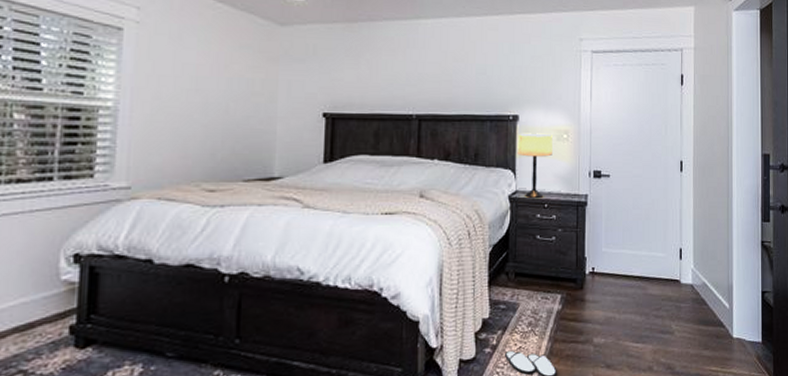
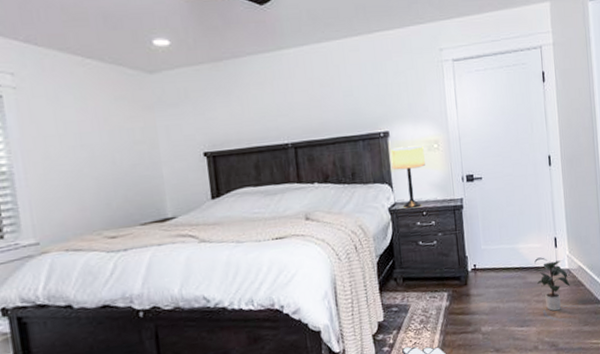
potted plant: none [656,268,692,330] -> present [534,257,570,312]

